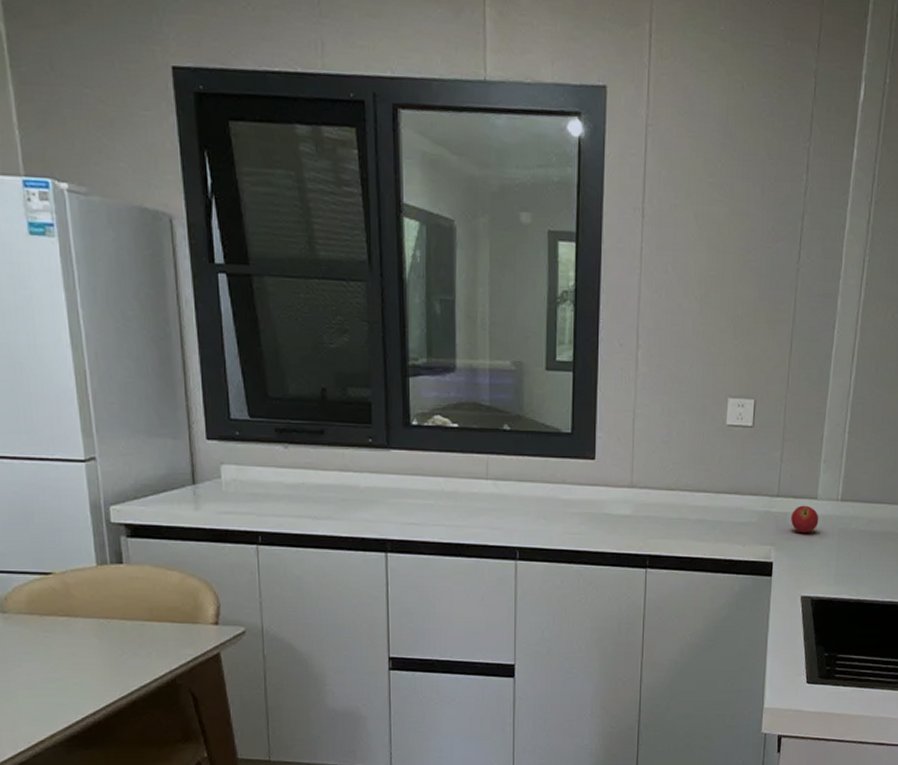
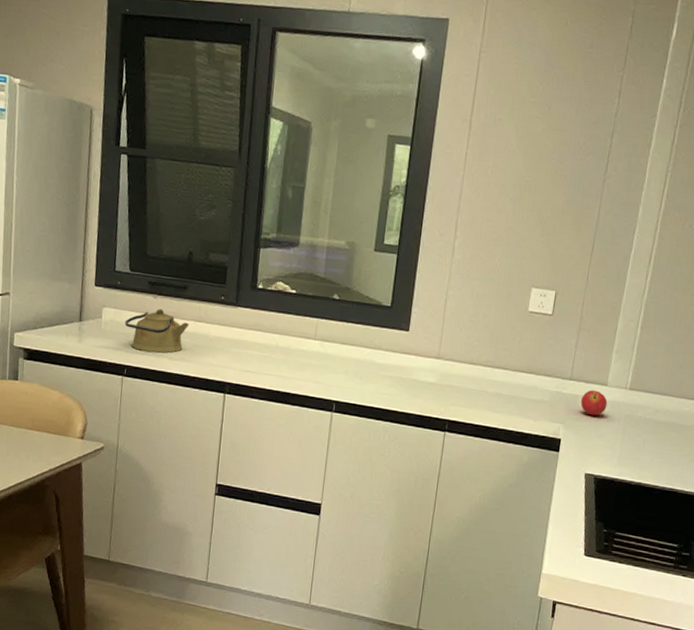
kettle: none [251,460,333,514] -> present [124,308,190,353]

